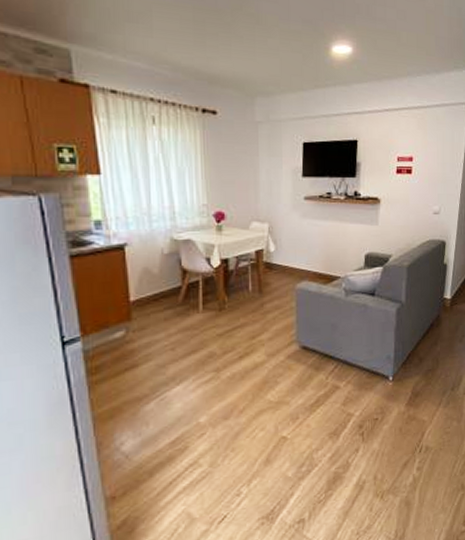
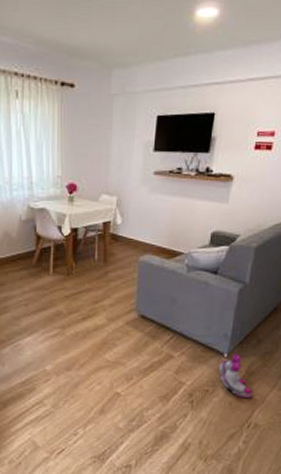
boots: none [385,375,420,421] -> present [218,354,253,399]

